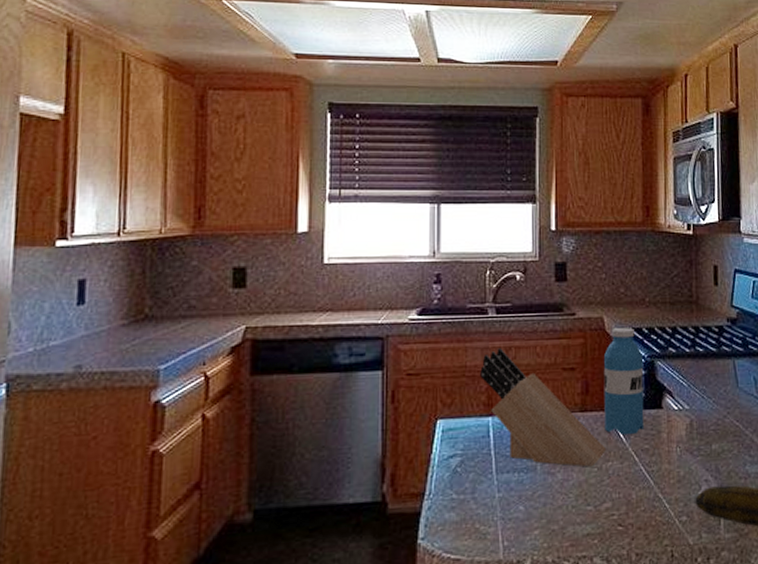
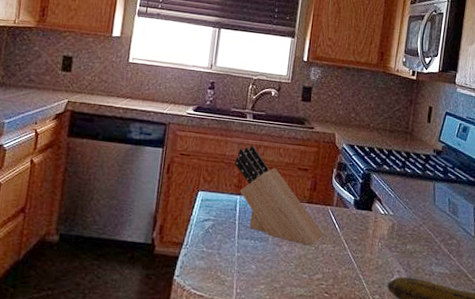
water bottle: present [603,328,645,435] -> none [325,143,363,227]

